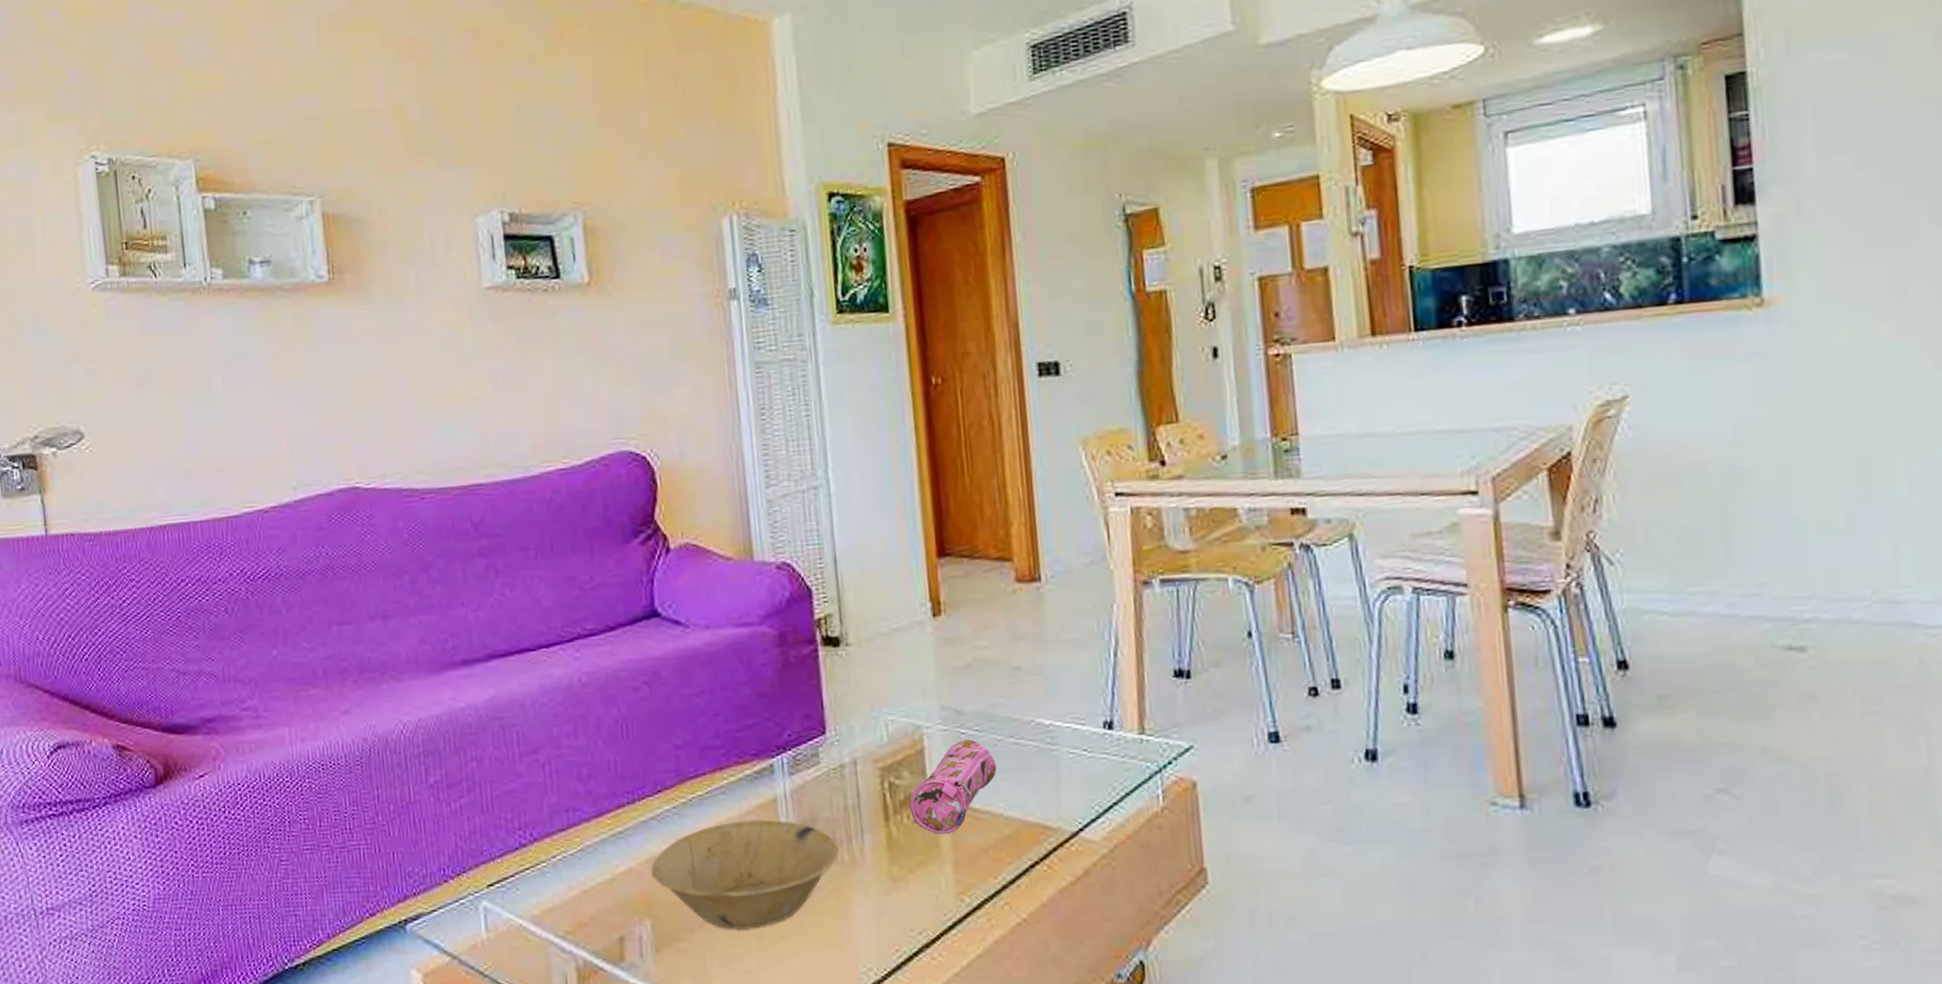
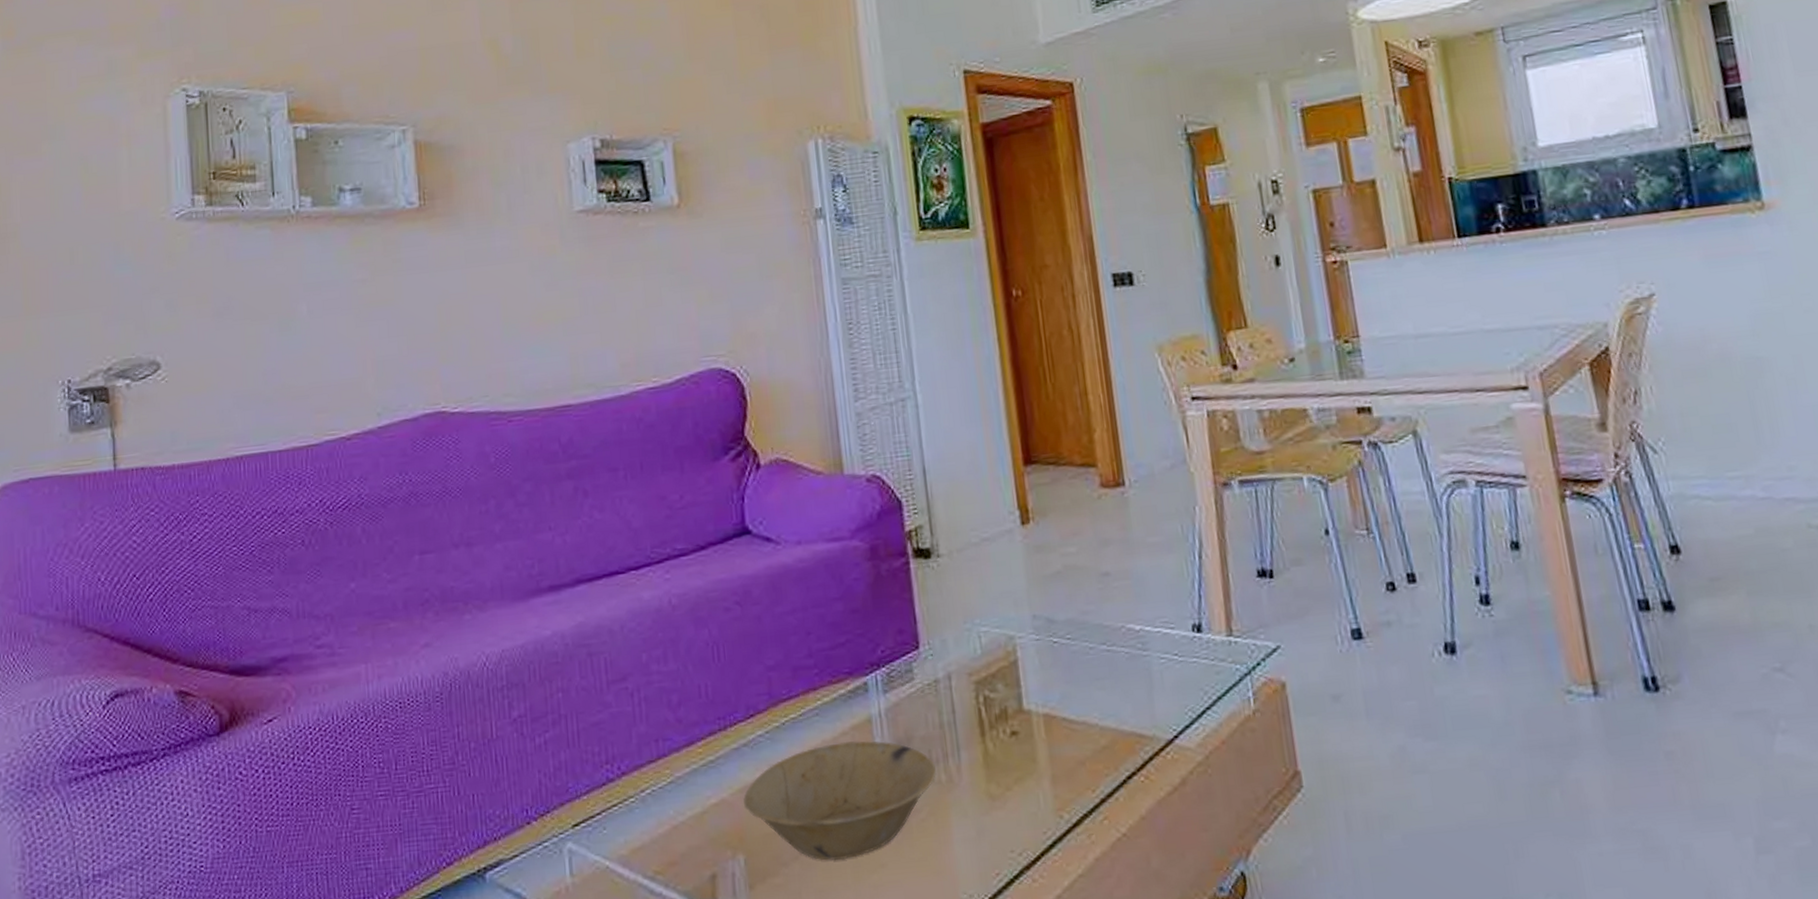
pencil case: present [909,739,997,835] -> none [1004,648,1091,749]

